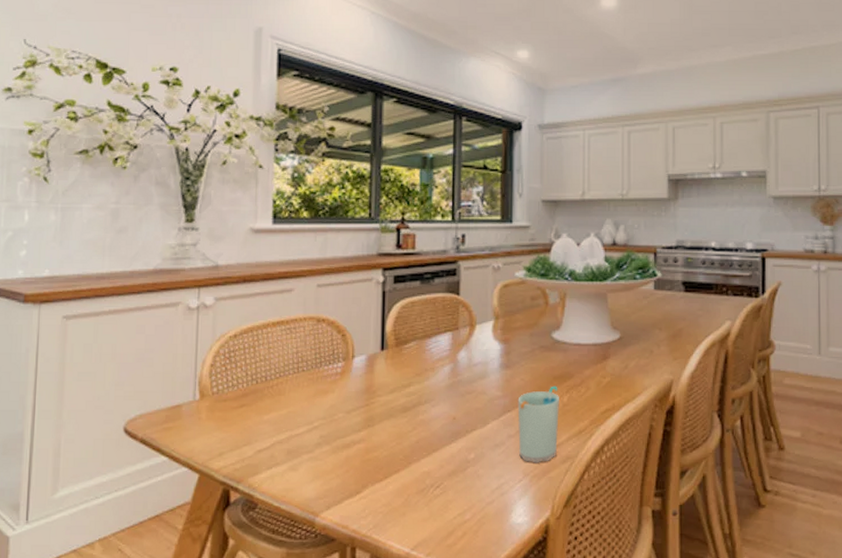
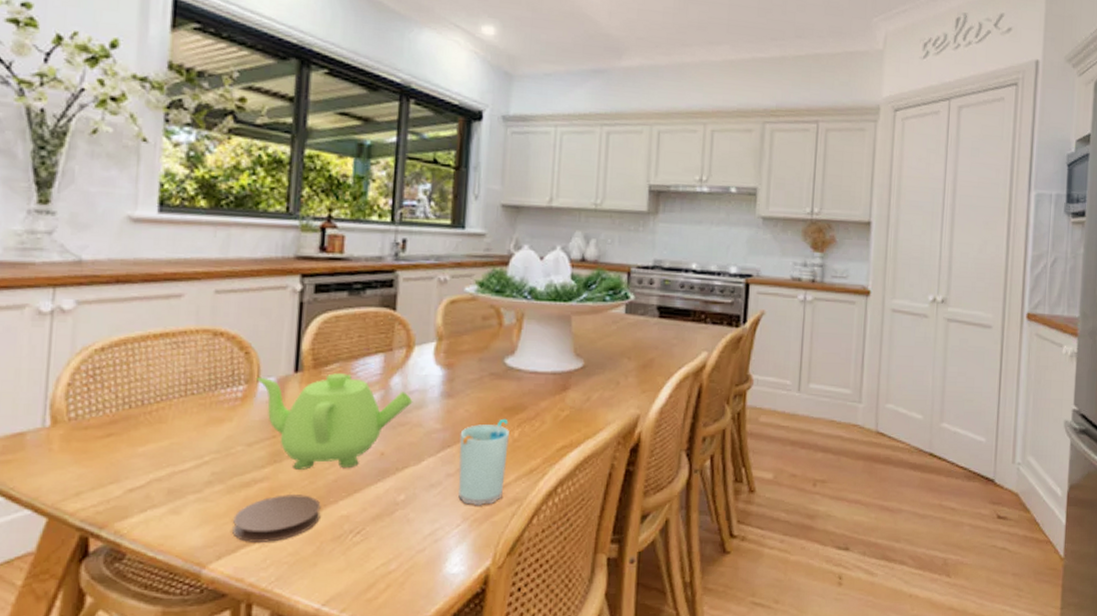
coaster: none [338,454,407,496] -> present [232,495,321,544]
teapot: none [352,350,477,433] -> present [257,373,413,470]

